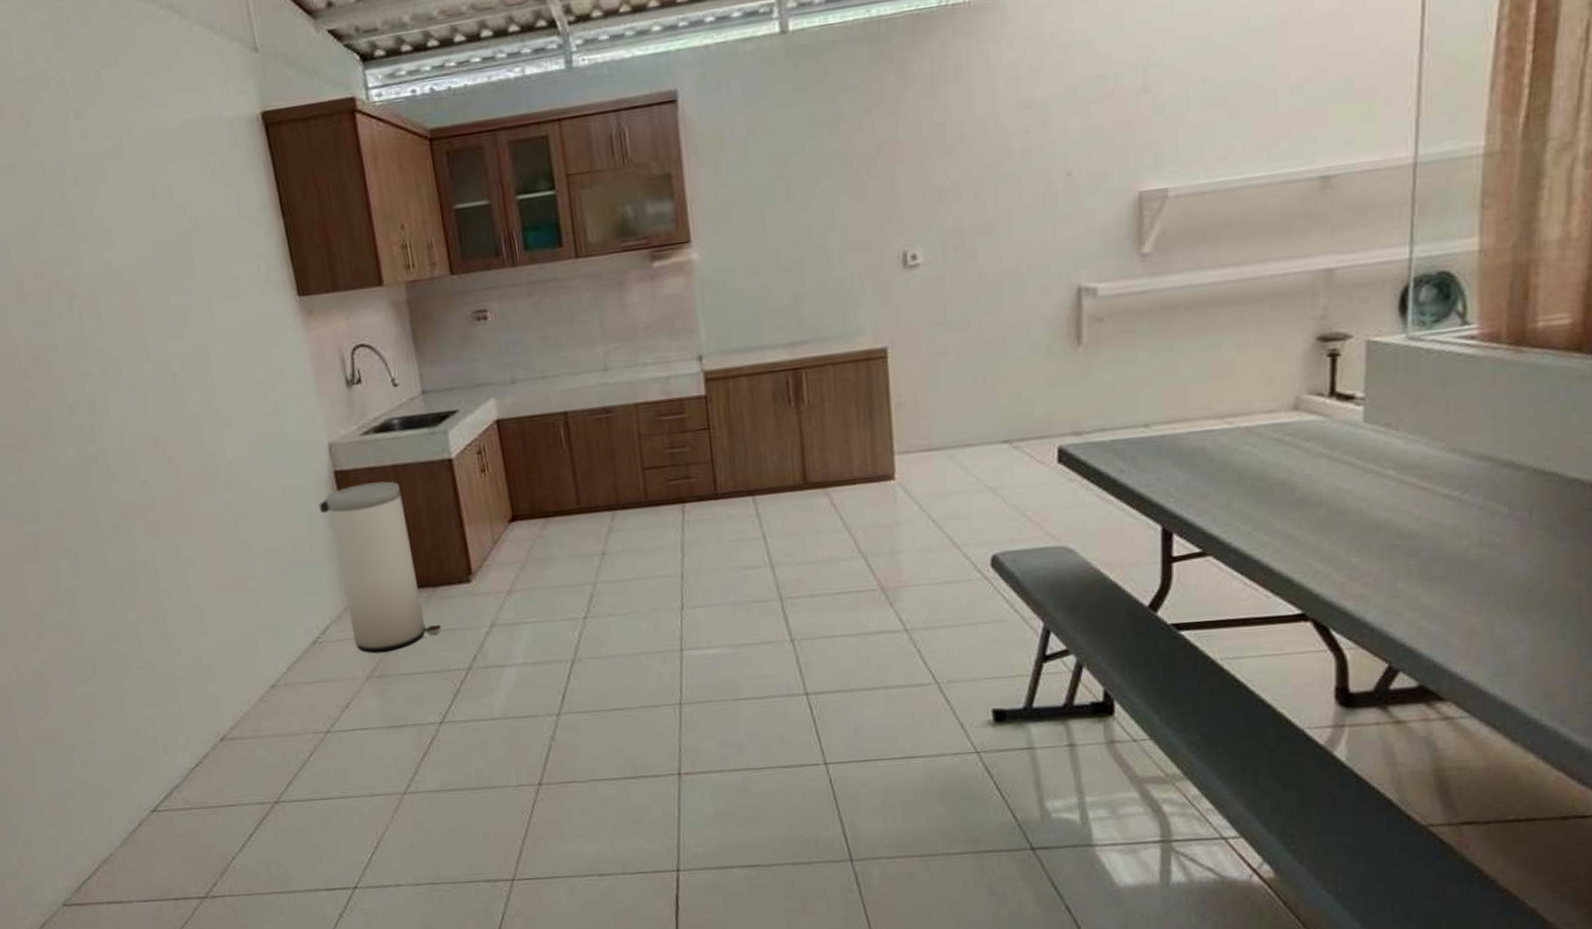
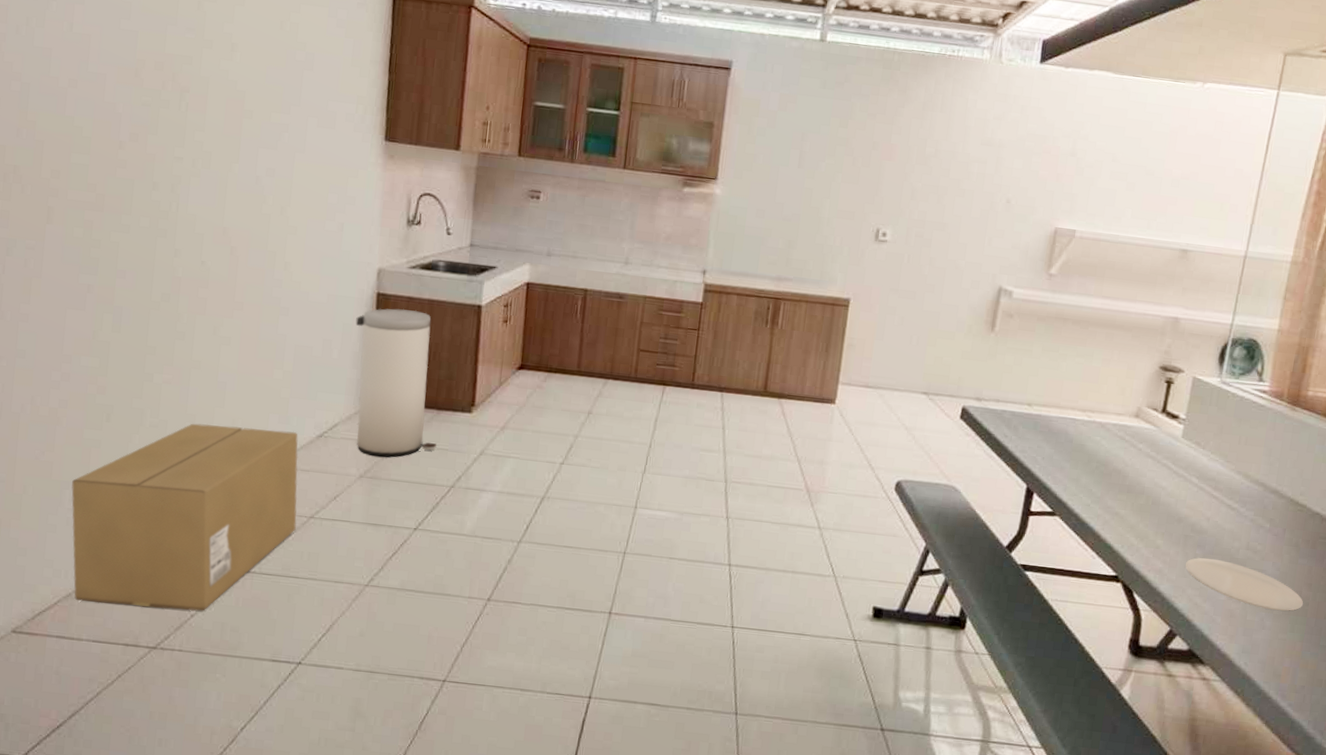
box: none [77,643,315,864] -> present [71,423,298,611]
plate: none [1395,566,1574,616] -> present [1185,557,1304,612]

